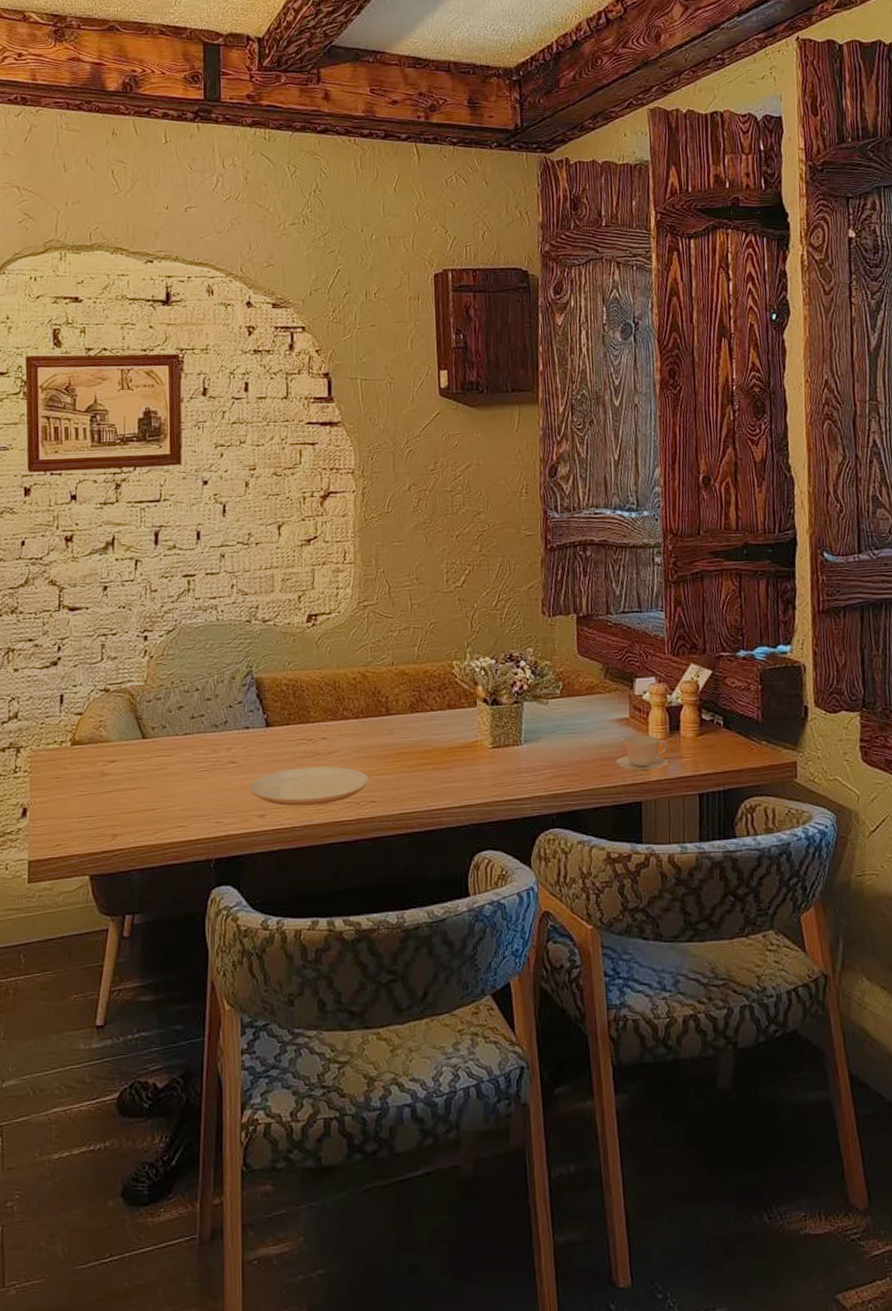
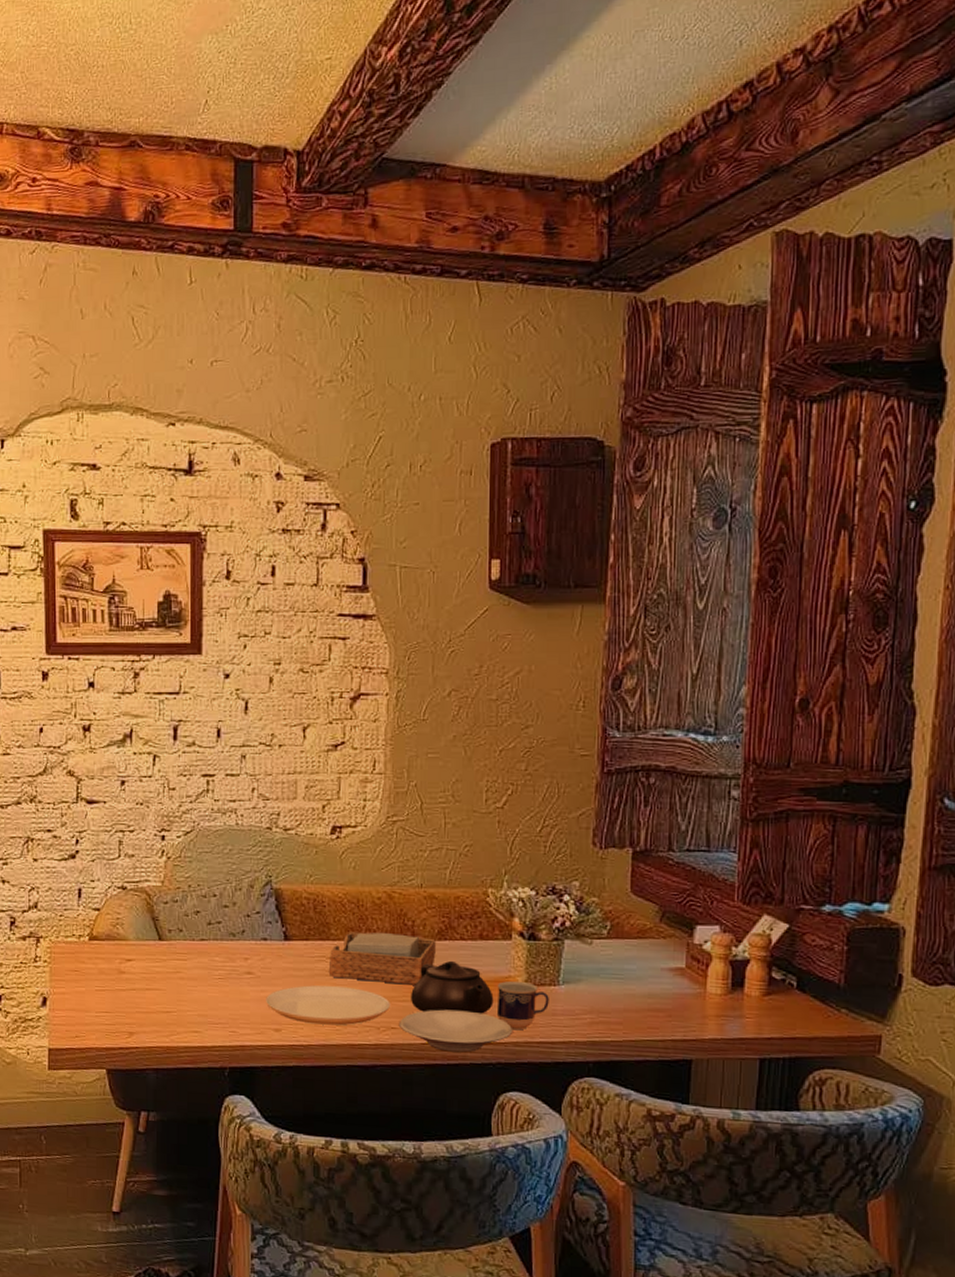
napkin holder: none [309,710,409,759] -> present [328,932,436,985]
saucer: none [377,777,483,819] -> present [398,1009,513,1053]
teapot: none [388,731,464,783] -> present [411,960,494,1014]
cup: none [466,745,514,791] -> present [496,981,549,1031]
teacup: present [615,735,669,770] -> none [664,987,728,1027]

